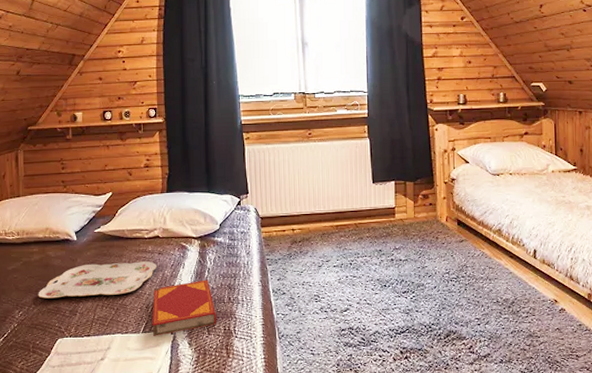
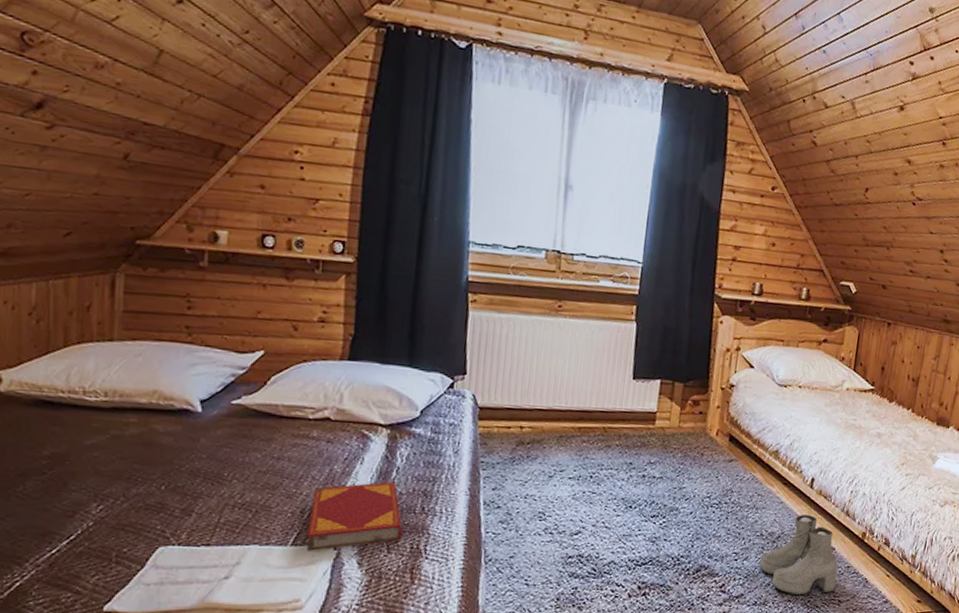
serving tray: present [38,261,157,299] -> none [131,447,322,493]
boots: none [499,282,571,353] -> present [759,515,838,596]

